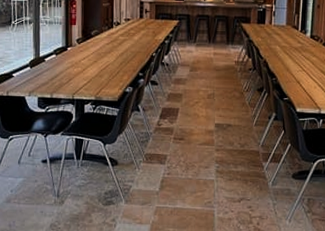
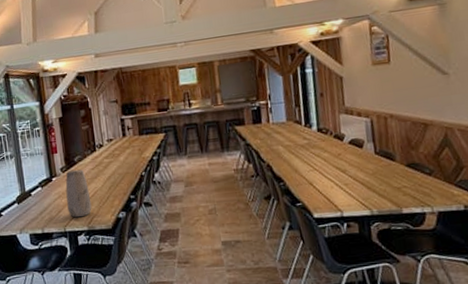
vase: none [78,43,102,87] -> present [65,169,92,218]

